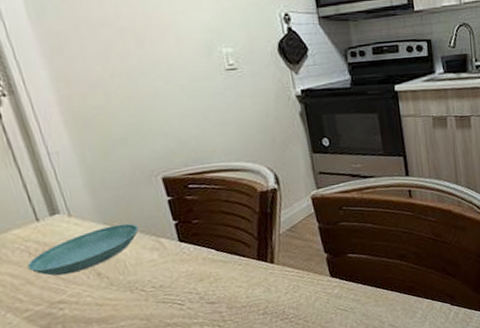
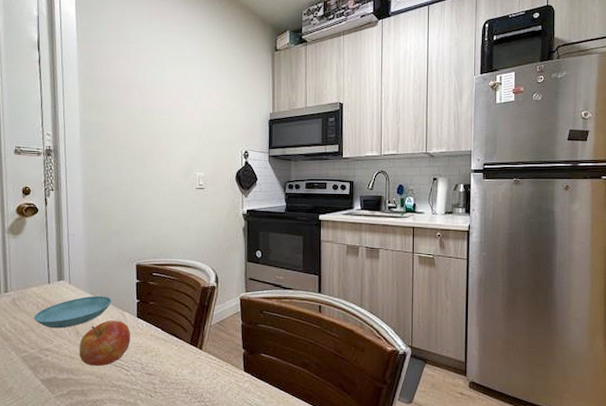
apple: none [105,249,177,310] -> present [79,320,131,366]

